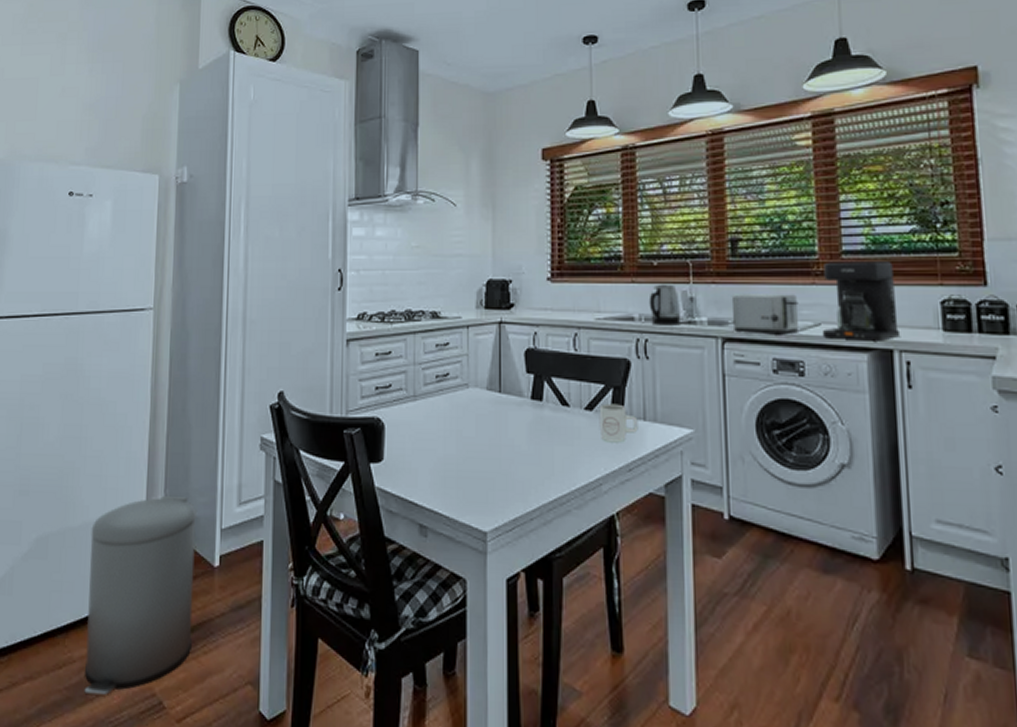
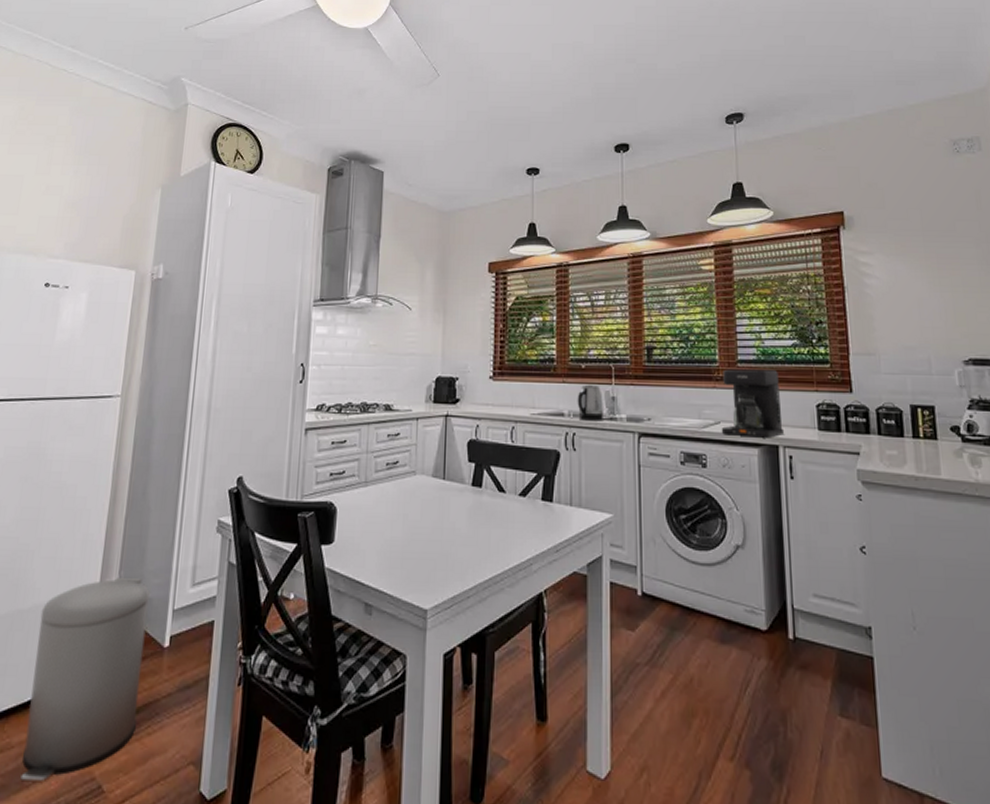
mug: present [599,403,638,443] -> none [531,490,565,526]
toaster: present [731,294,800,335] -> none [646,395,703,431]

